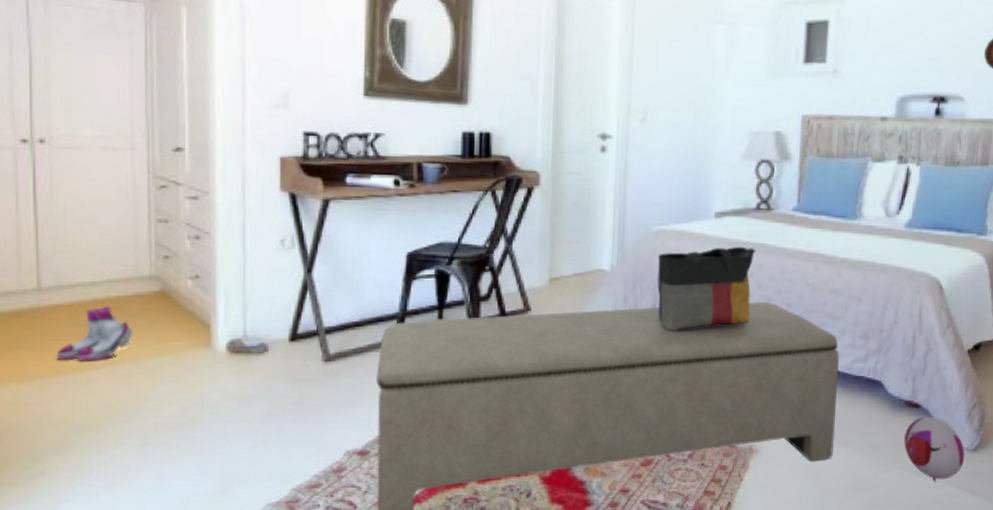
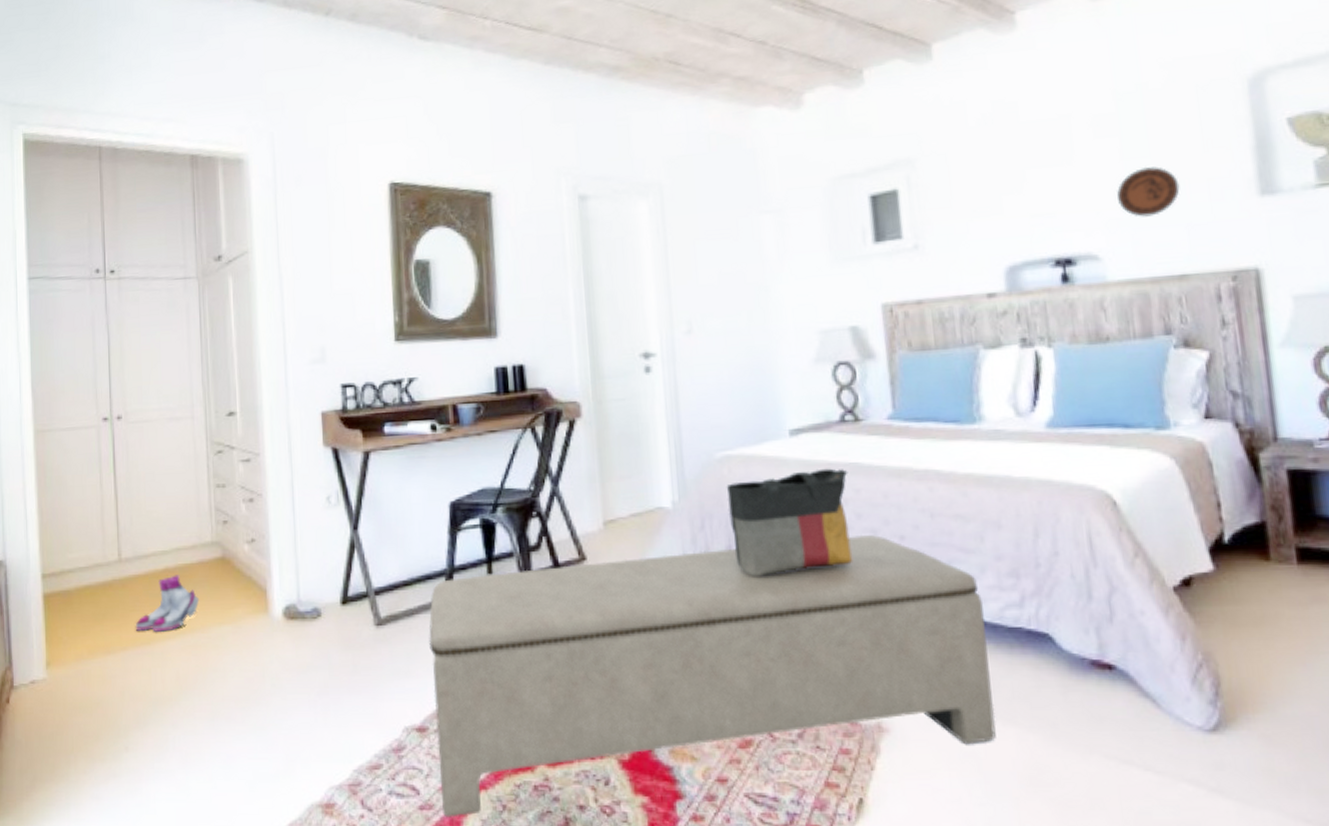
plush toy: present [903,414,965,482] -> none [1097,679,1200,776]

